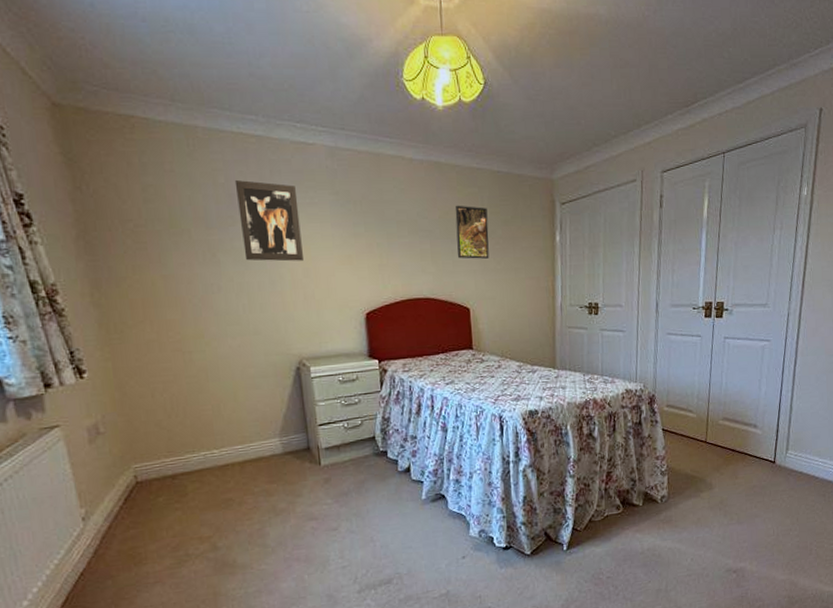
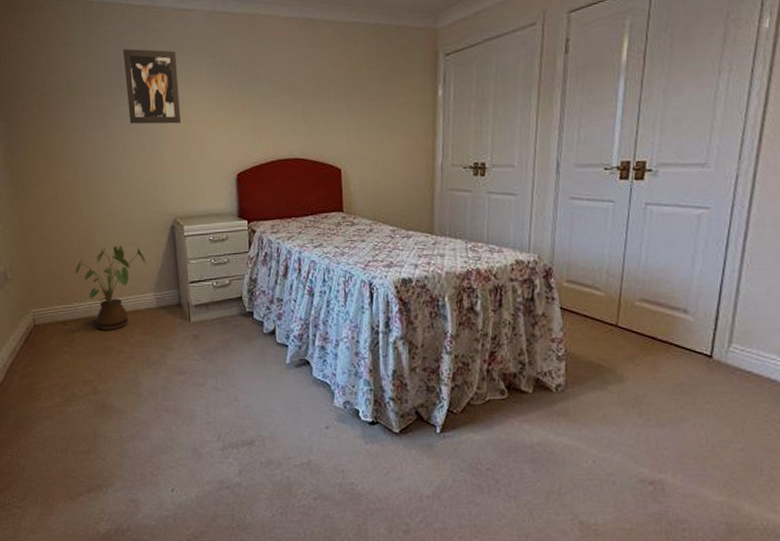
house plant: none [185,389,269,482] -> present [75,245,146,330]
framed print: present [455,205,489,259] -> none [329,61,364,118]

